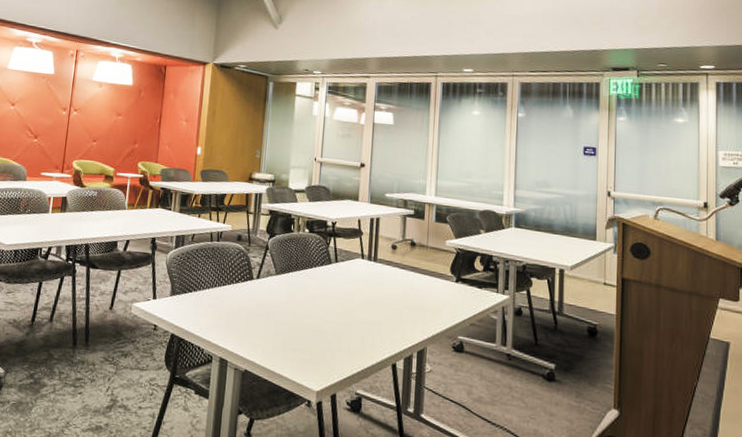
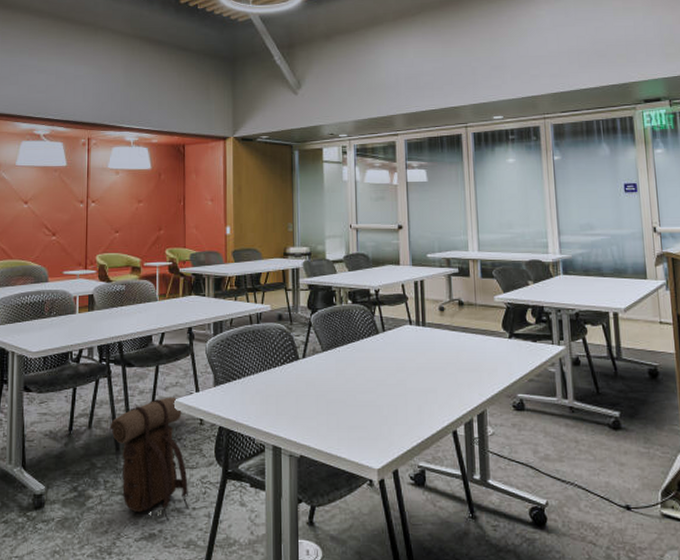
backpack: none [69,300,138,417] -> present [110,397,189,521]

